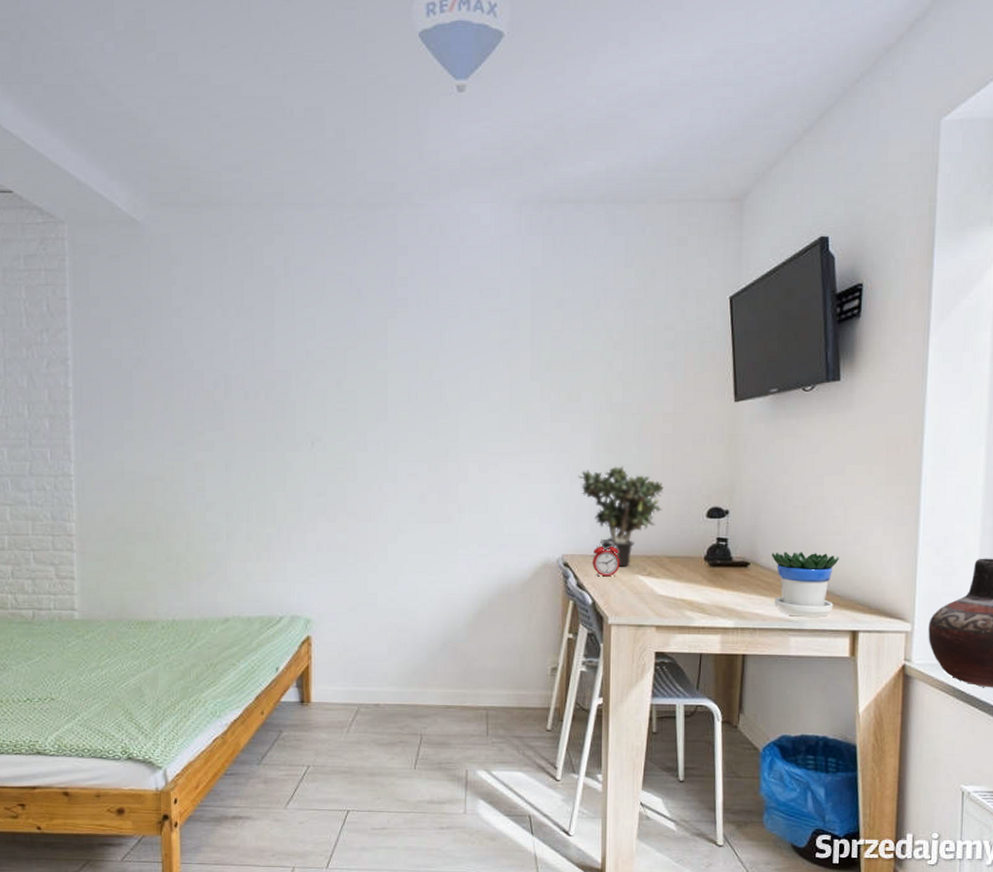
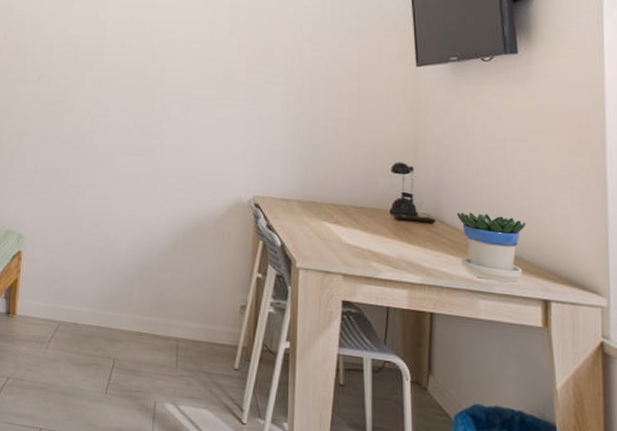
potted plant: present [577,466,664,567] -> none [269,117,350,213]
alarm clock: present [592,541,620,577] -> none [282,186,308,222]

